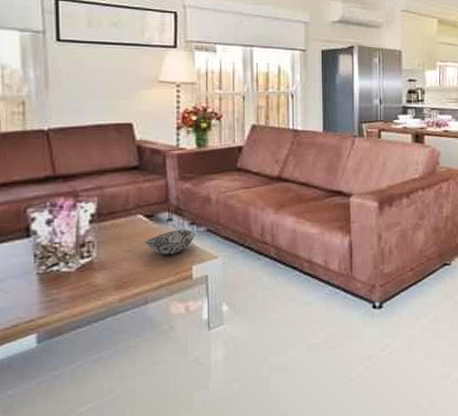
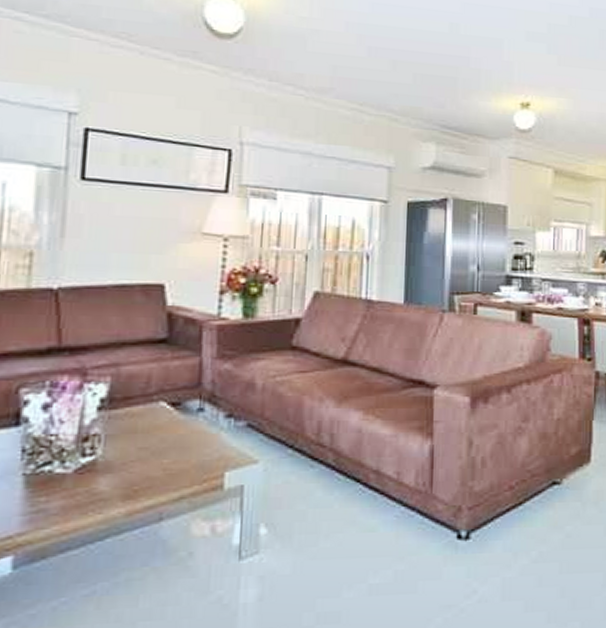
decorative bowl: present [145,229,195,255] -> none [166,422,231,456]

